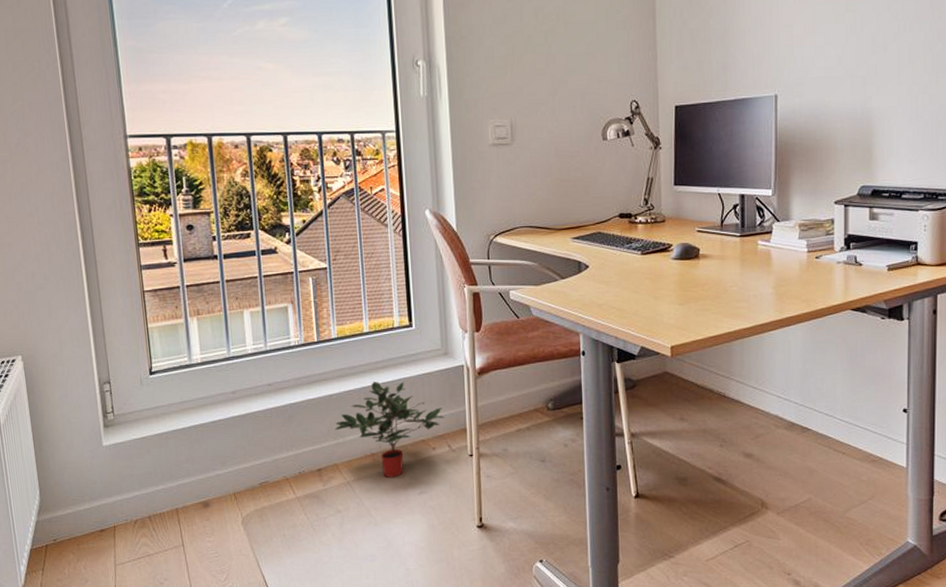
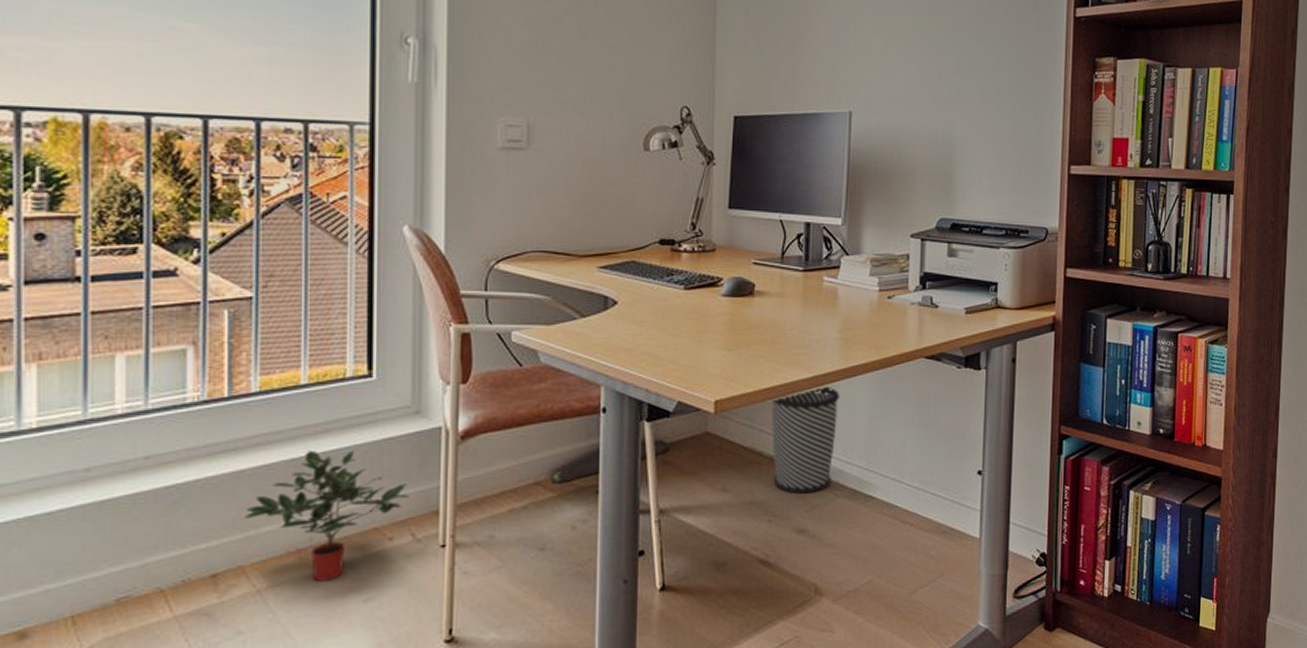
wastebasket: none [716,333,777,424] -> present [769,385,841,494]

